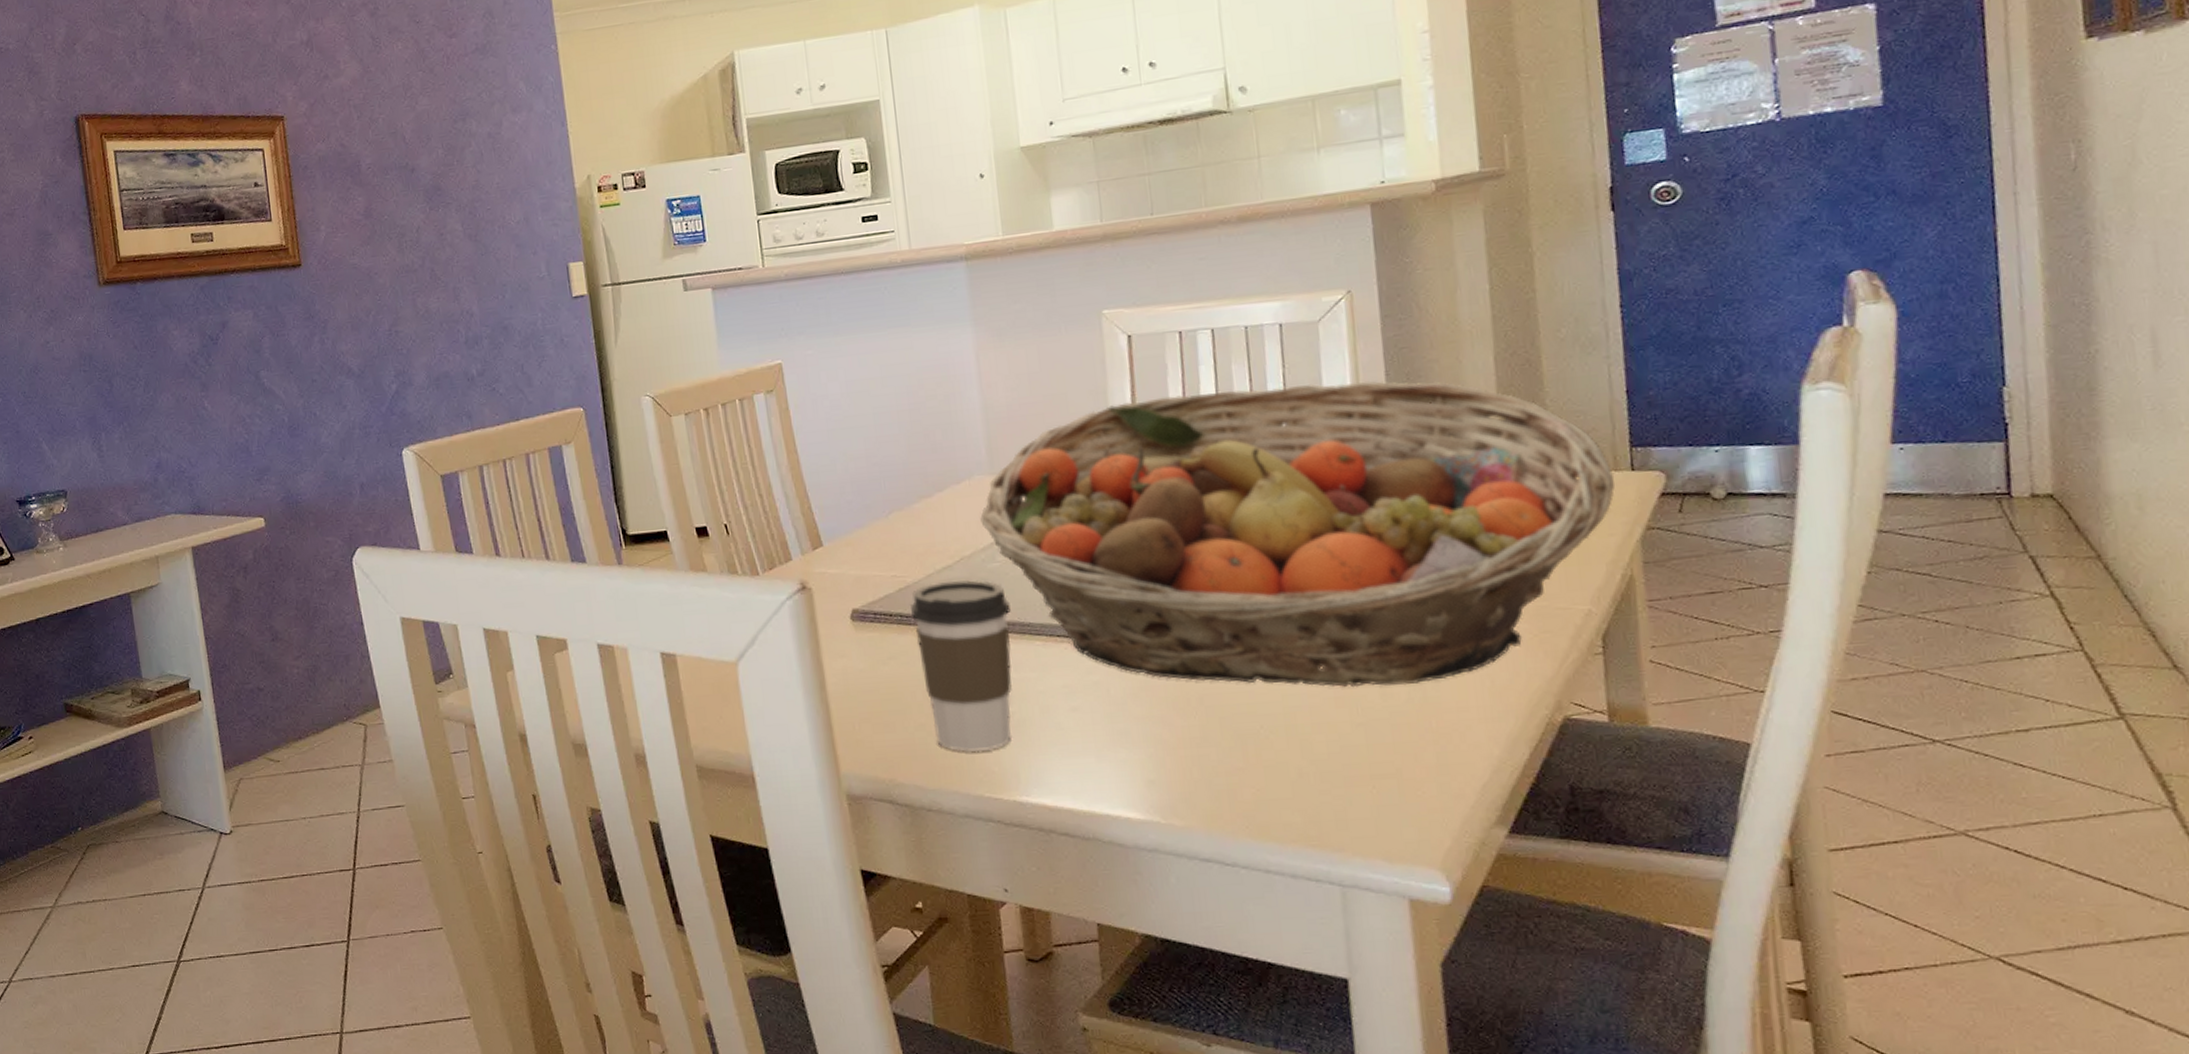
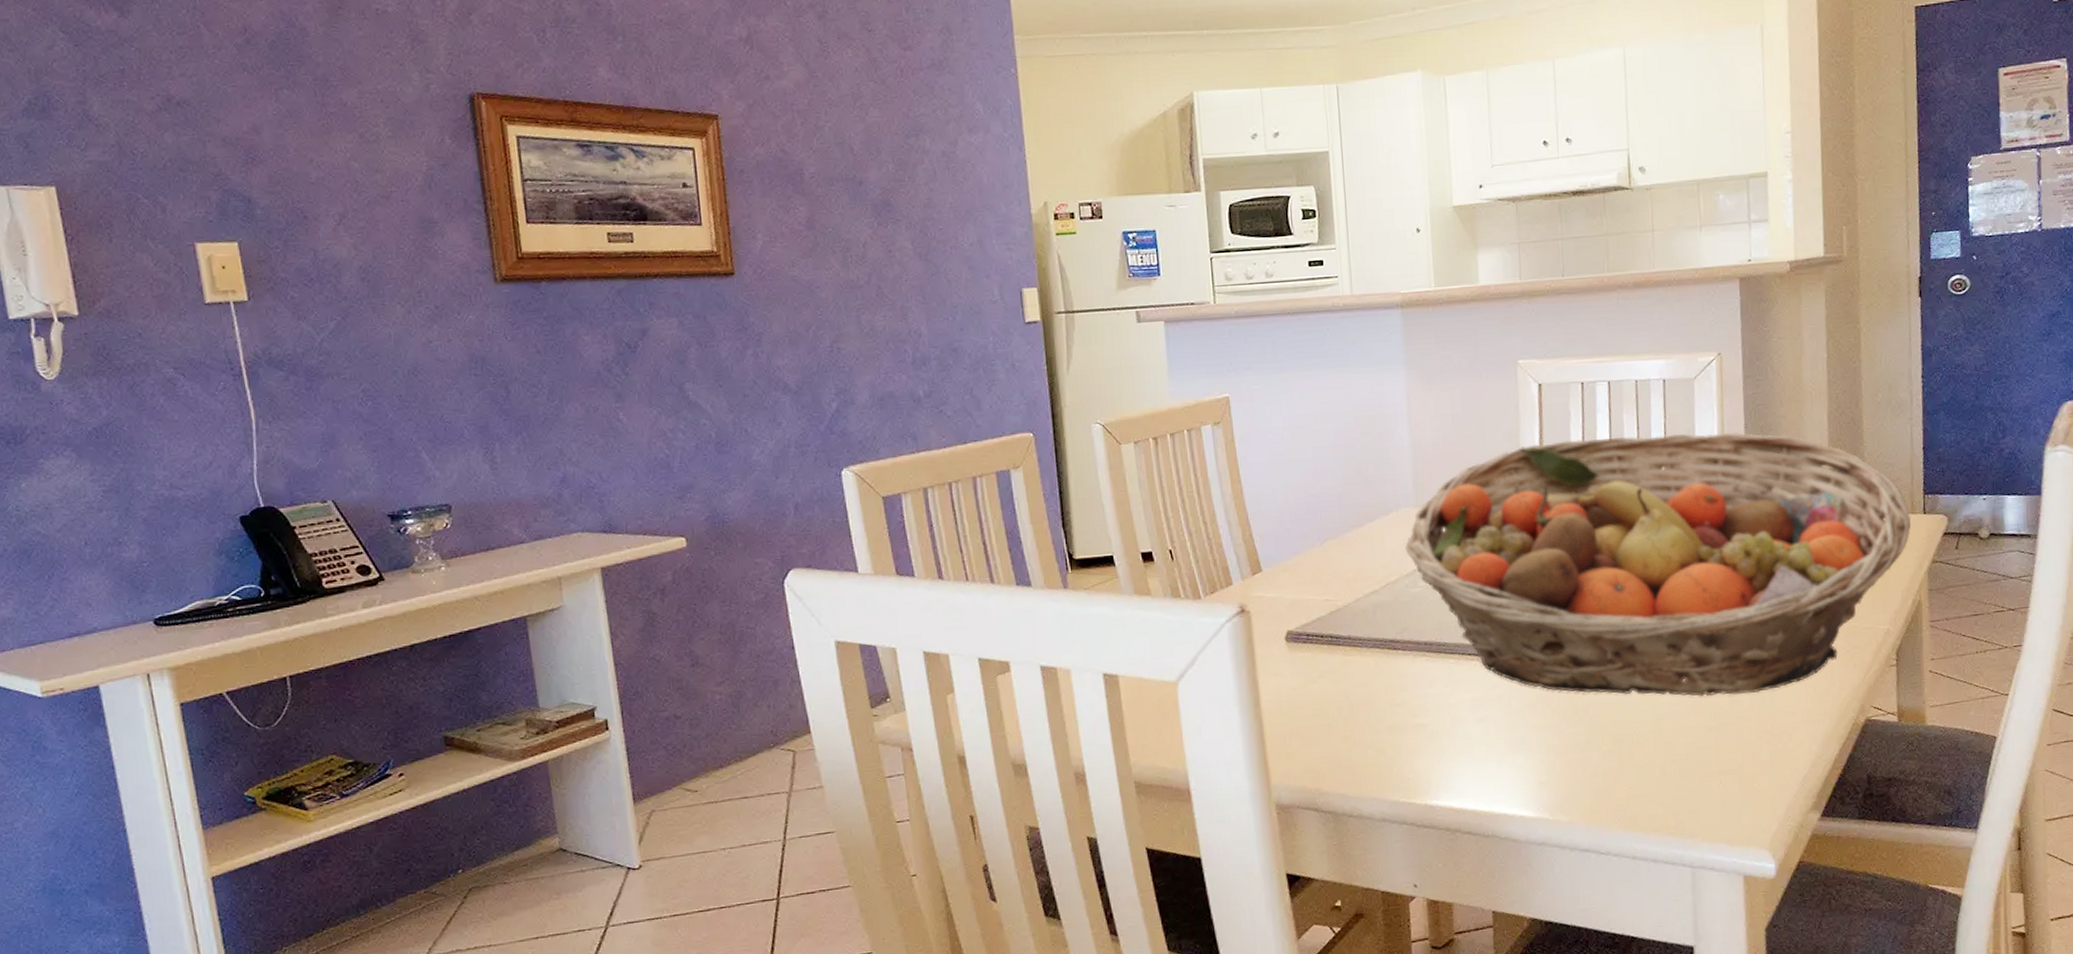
coffee cup: present [909,580,1013,753] -> none [1339,603,1429,762]

